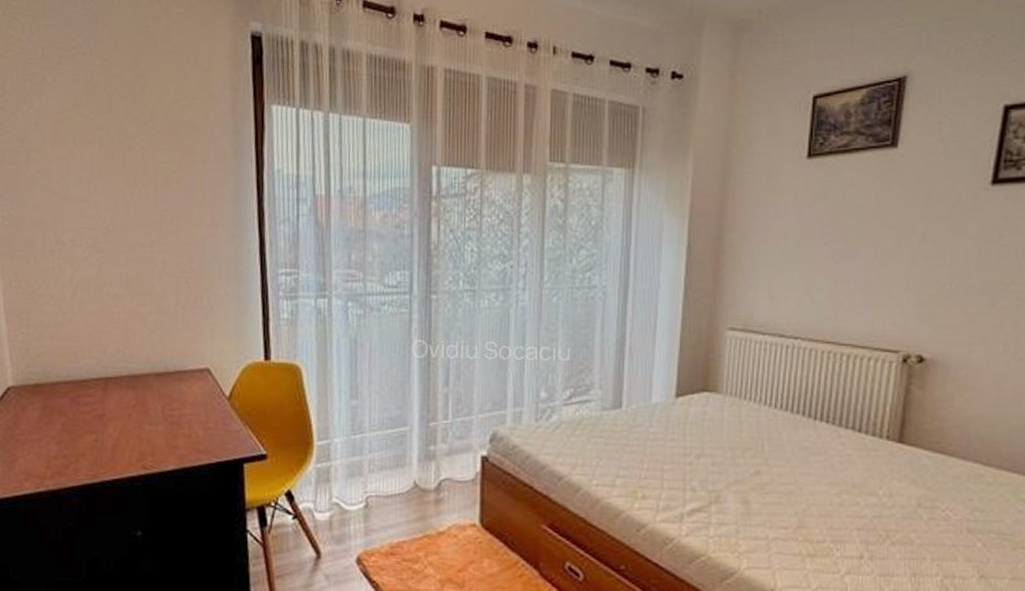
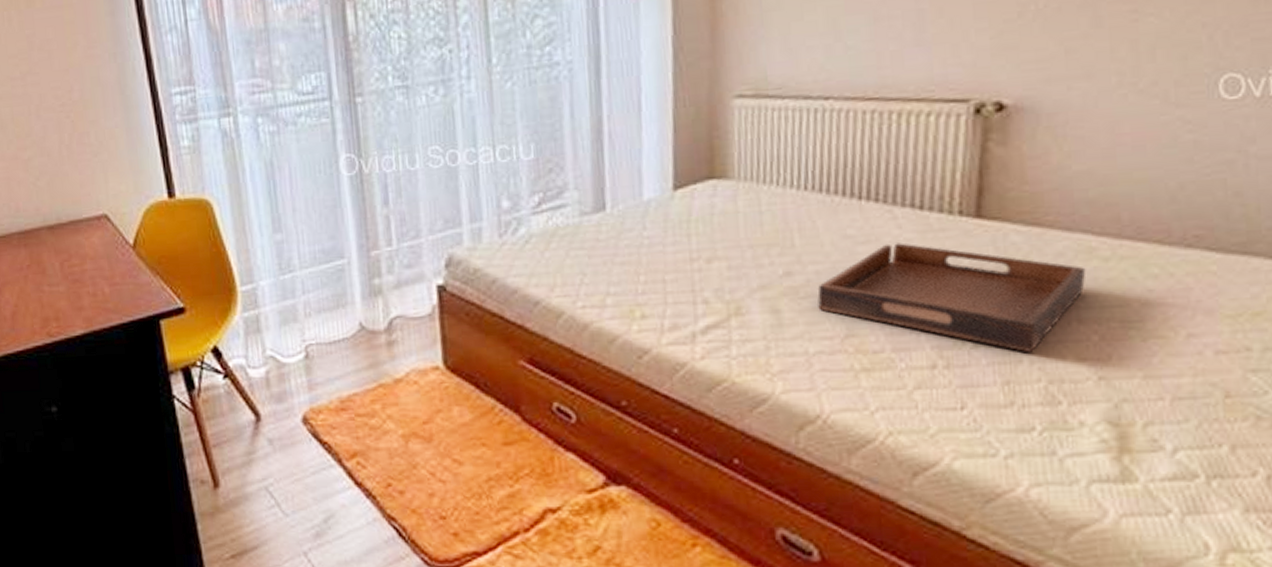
serving tray: none [778,456,975,553] -> present [817,243,1086,353]

